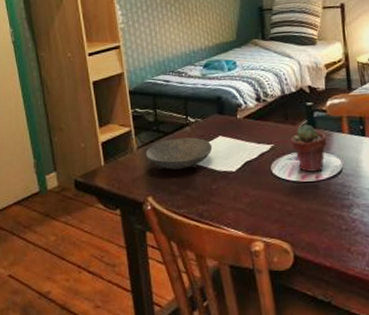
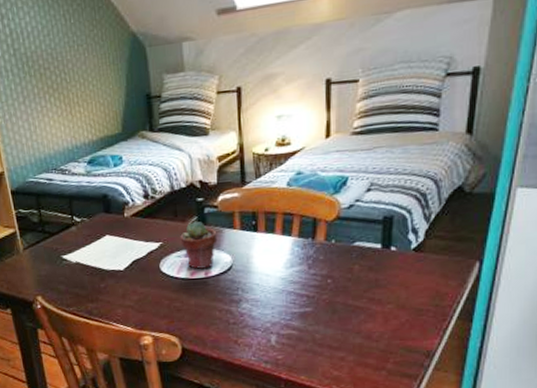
bowl: present [145,137,213,170] -> none [32,237,100,270]

